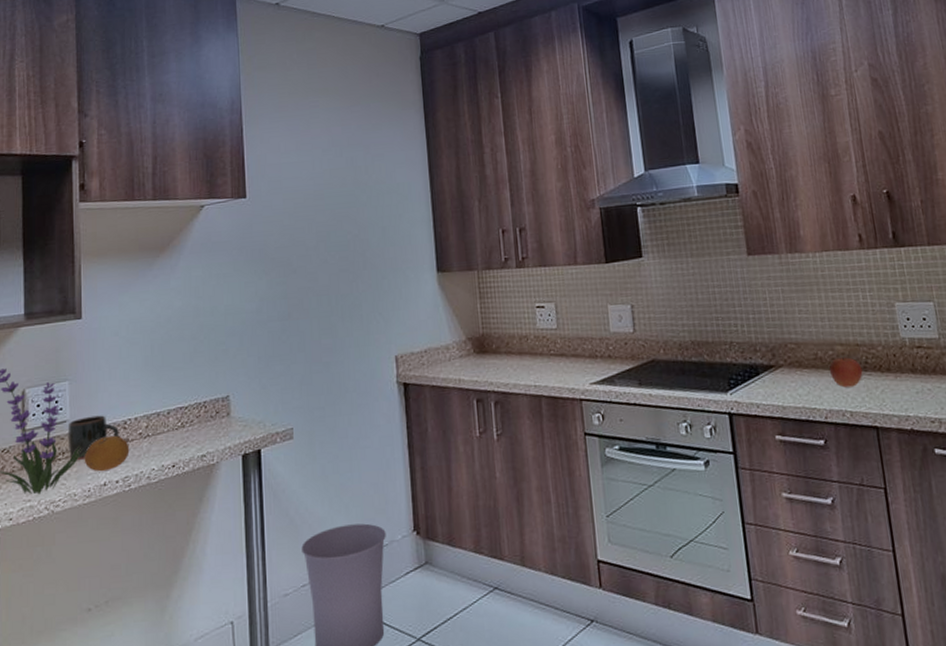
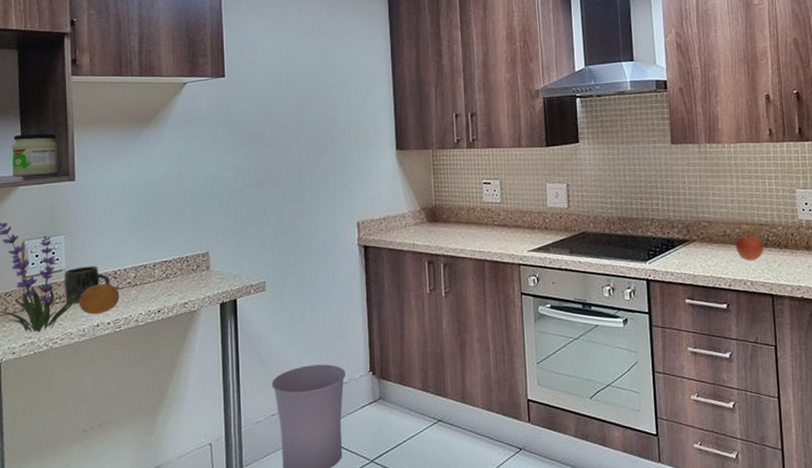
jar: none [13,267,65,317] -> present [11,133,59,177]

